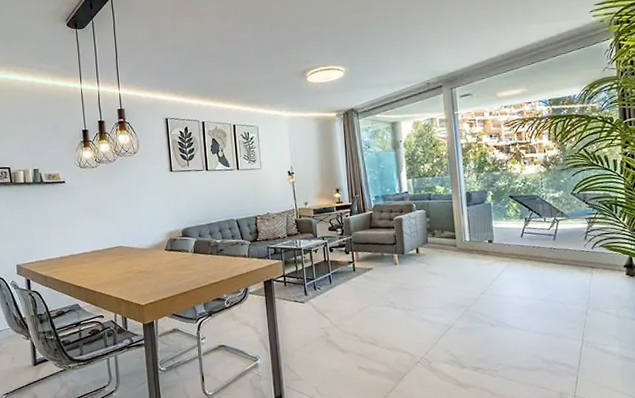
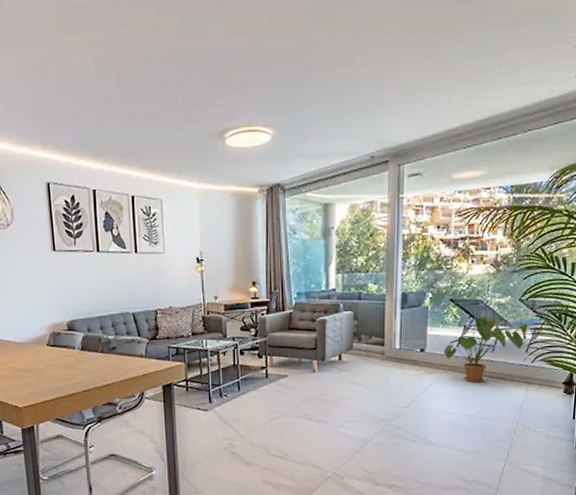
house plant: none [509,209,584,269] -> present [443,316,528,383]

